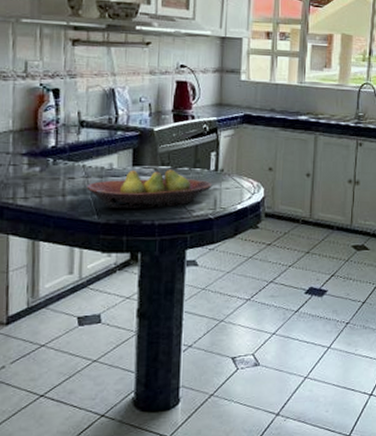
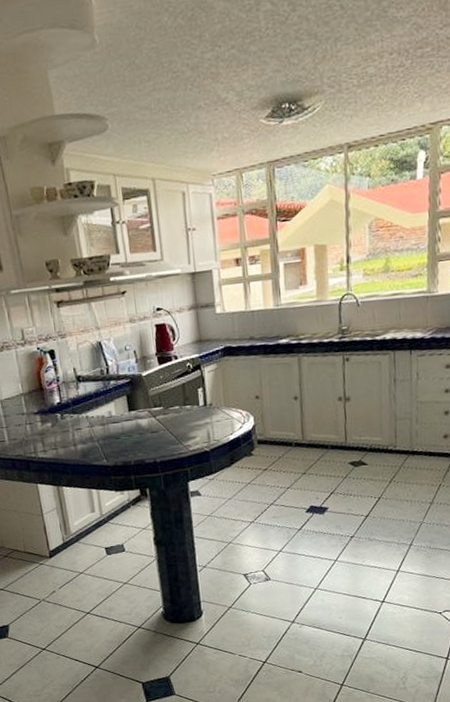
fruit bowl: present [87,169,212,208] -> none [93,409,204,452]

